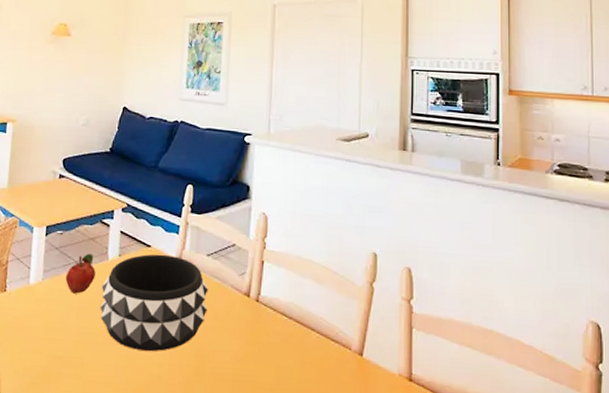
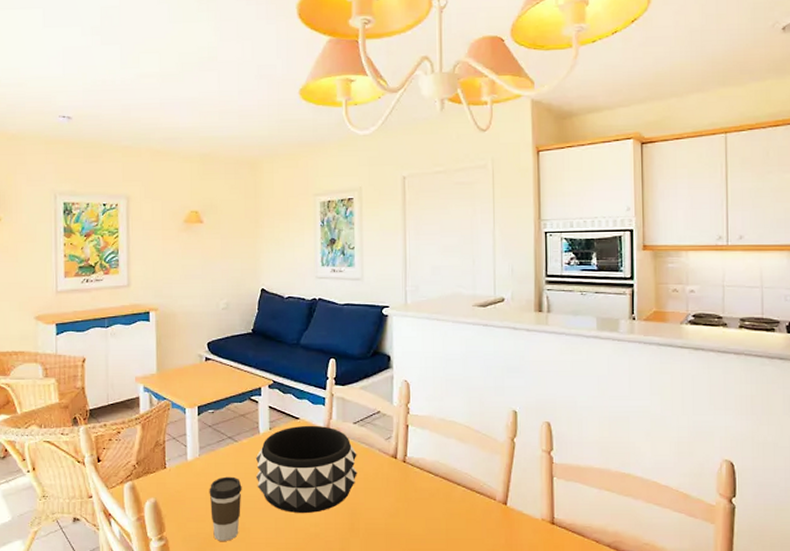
coffee cup: none [48,304,85,377] -> present [209,476,242,541]
fruit: present [65,253,96,294] -> none [220,429,249,466]

